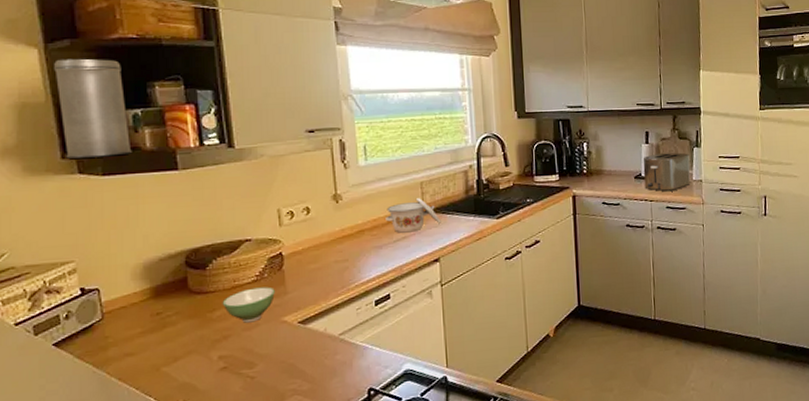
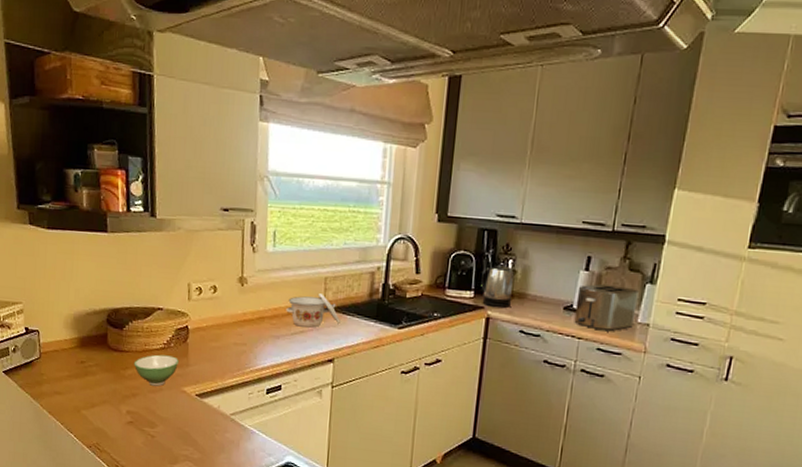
canister: present [53,58,132,159] -> none [15,115,72,212]
kettle: none [563,149,591,186] -> present [481,265,514,308]

